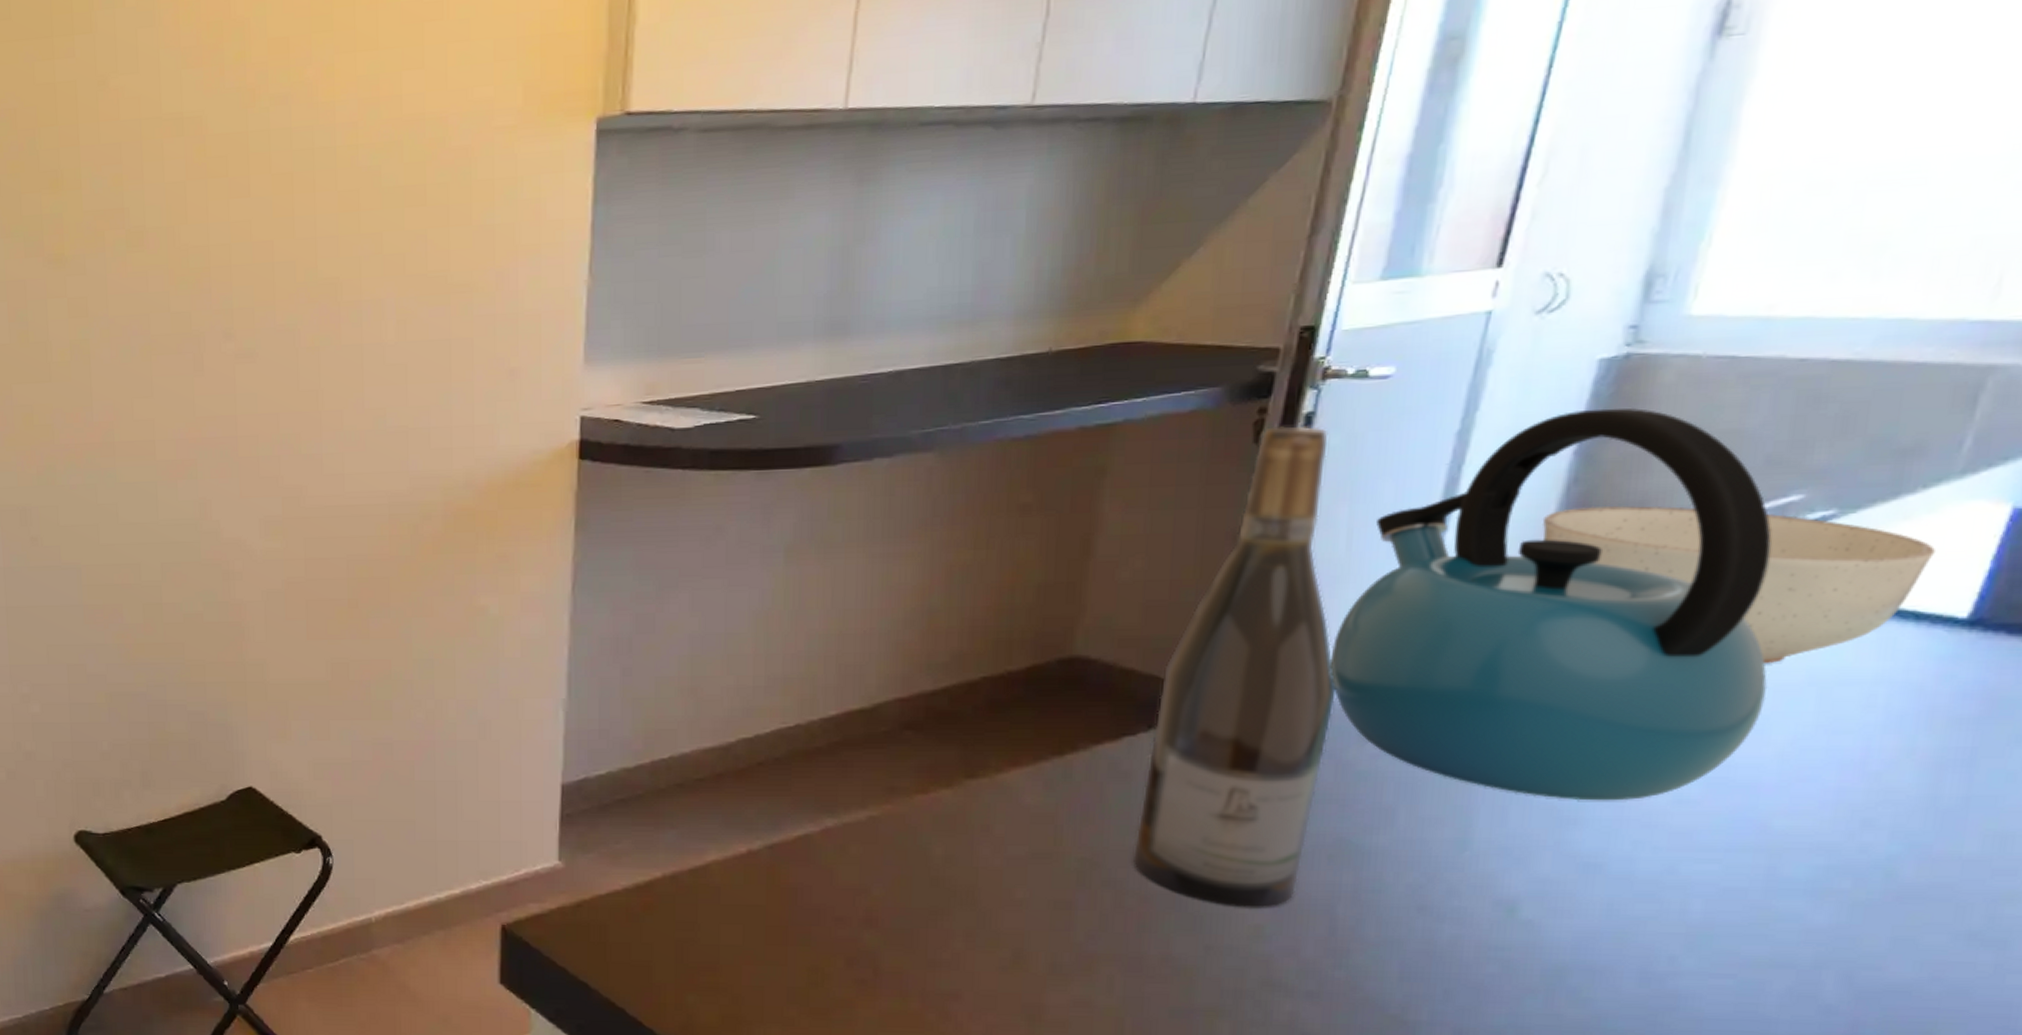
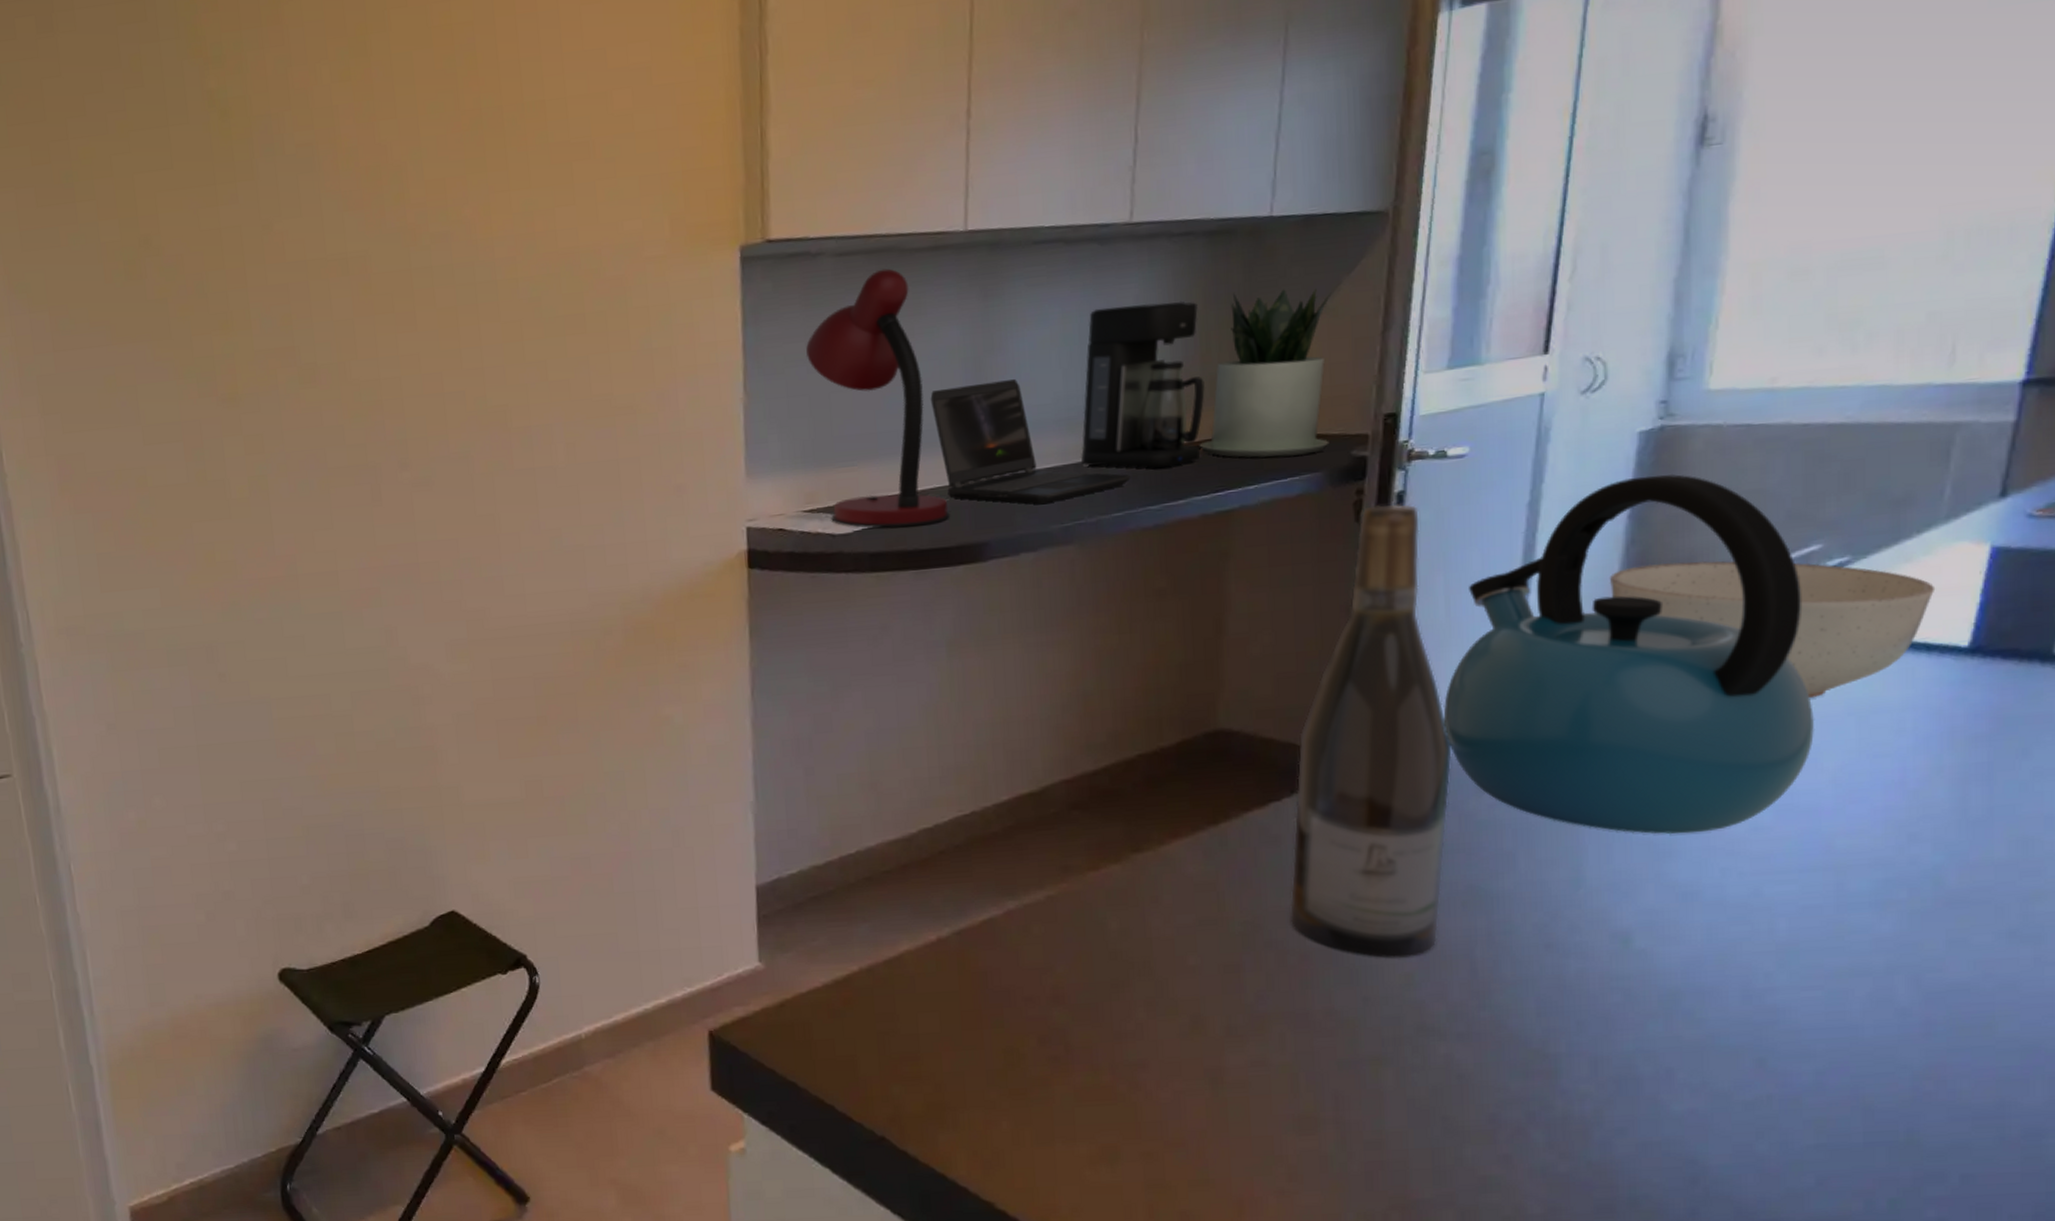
desk lamp: none [660,147,801,425] -> present [806,268,950,529]
laptop computer: none [790,272,1004,408] -> present [930,379,1131,505]
coffee maker: none [949,193,1099,375] -> present [1080,301,1205,469]
planter: none [1084,184,1255,369] -> present [1199,288,1332,458]

